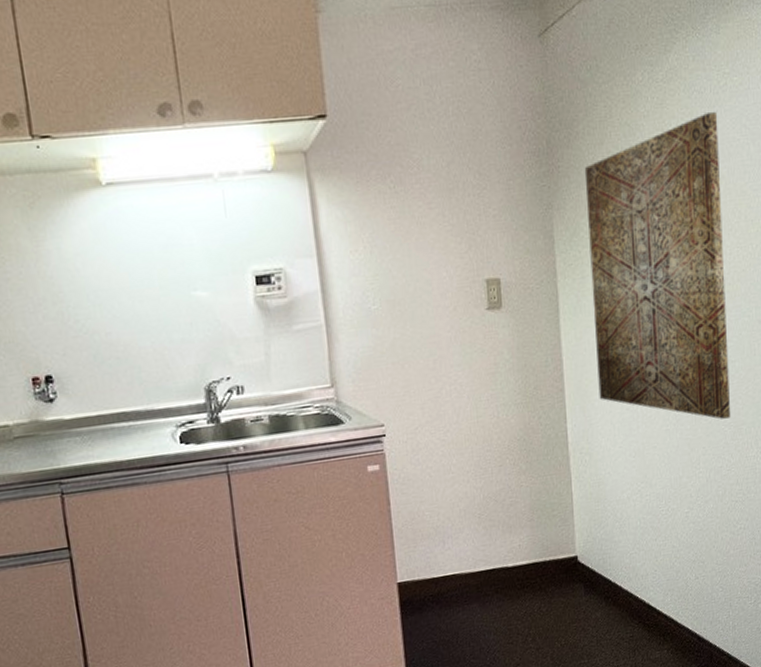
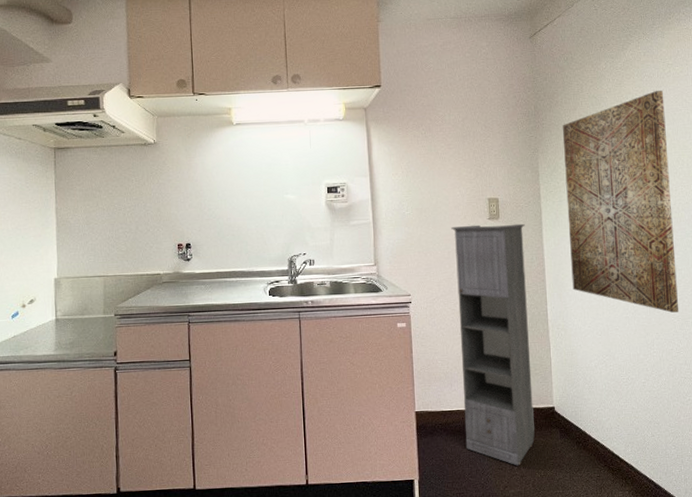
storage cabinet: none [436,312,553,637] -> present [451,223,535,466]

